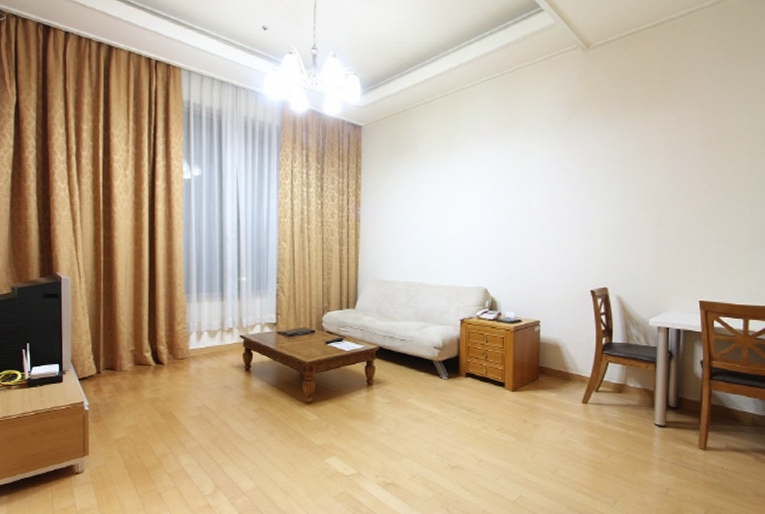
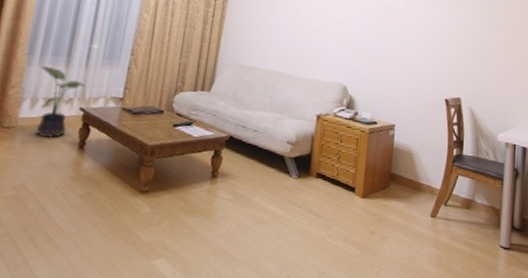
potted plant: none [199,301,241,364] -> present [35,65,86,138]

